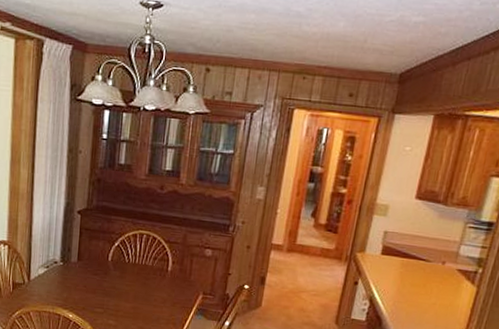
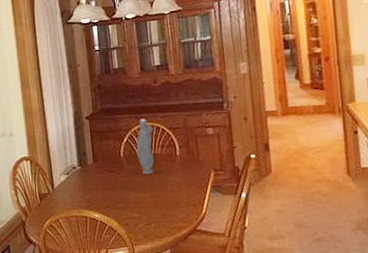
vase: none [126,225,149,285] -> present [136,119,155,175]

